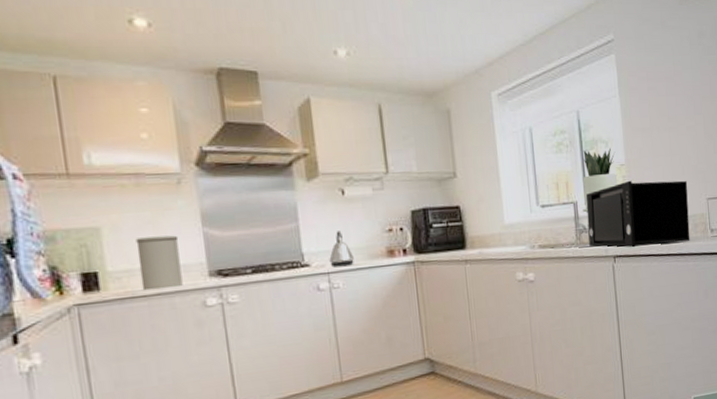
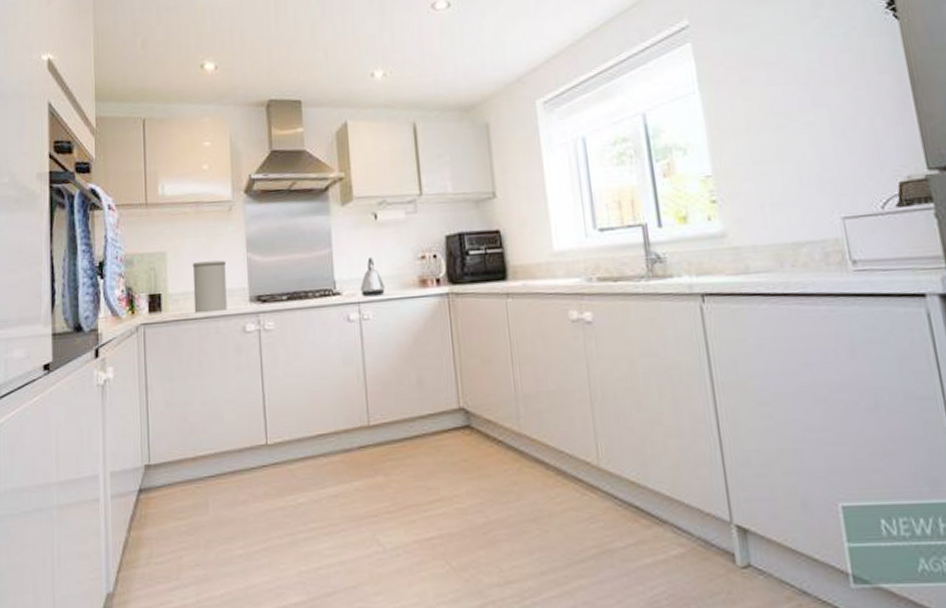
planter: present [582,148,618,213] -> none [652,156,703,238]
microwave: present [586,180,690,248] -> none [659,194,819,284]

